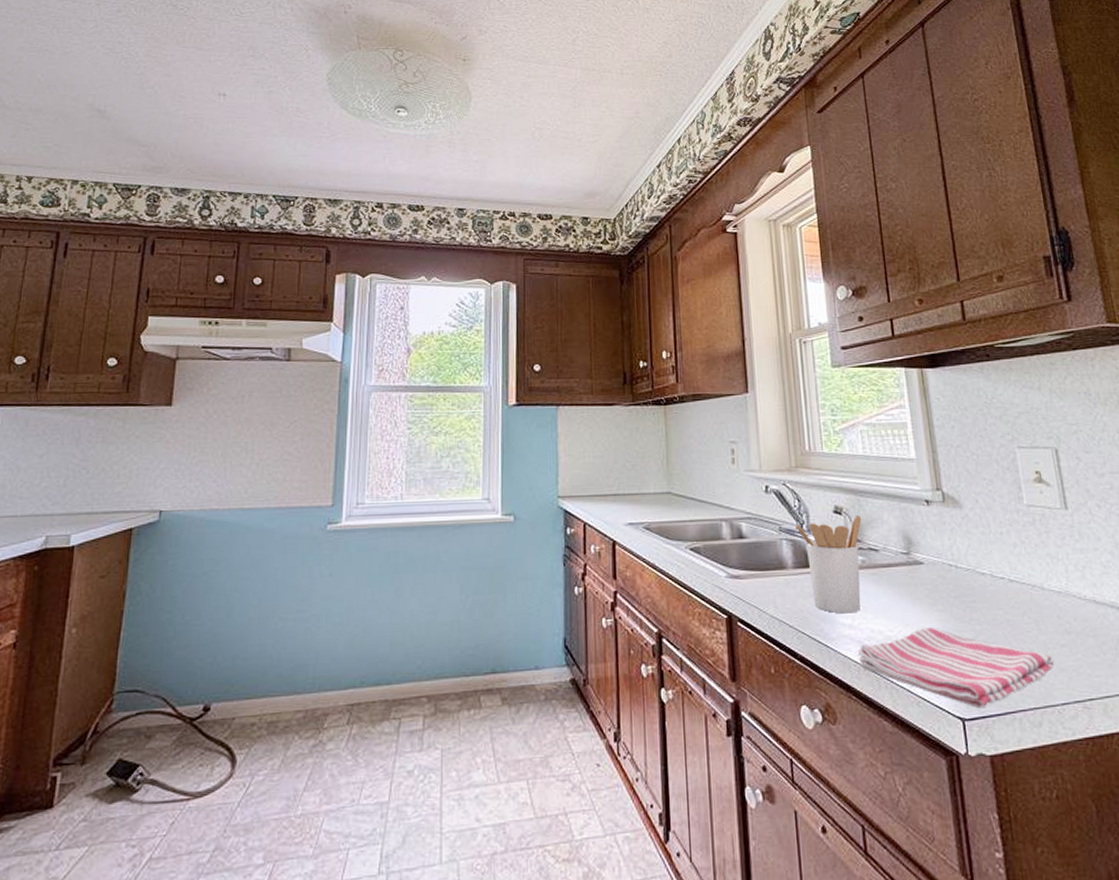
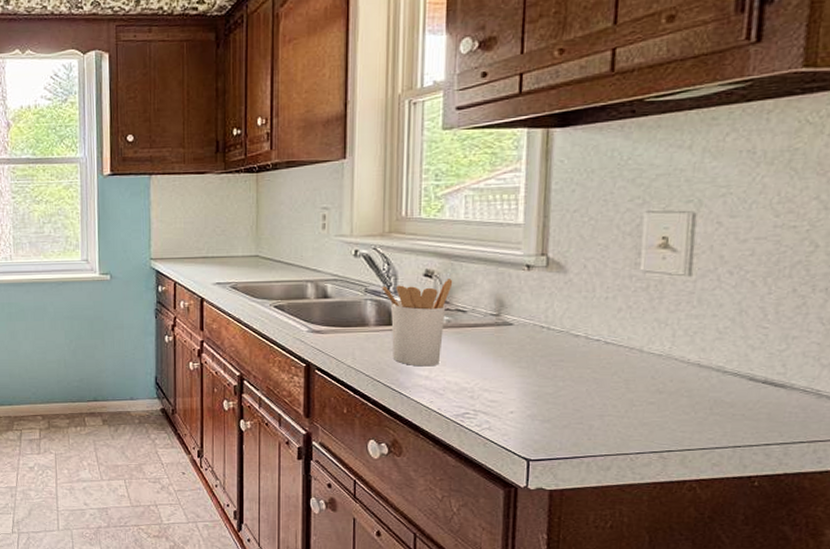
dish towel: present [858,628,1054,709] -> none [431,382,637,452]

